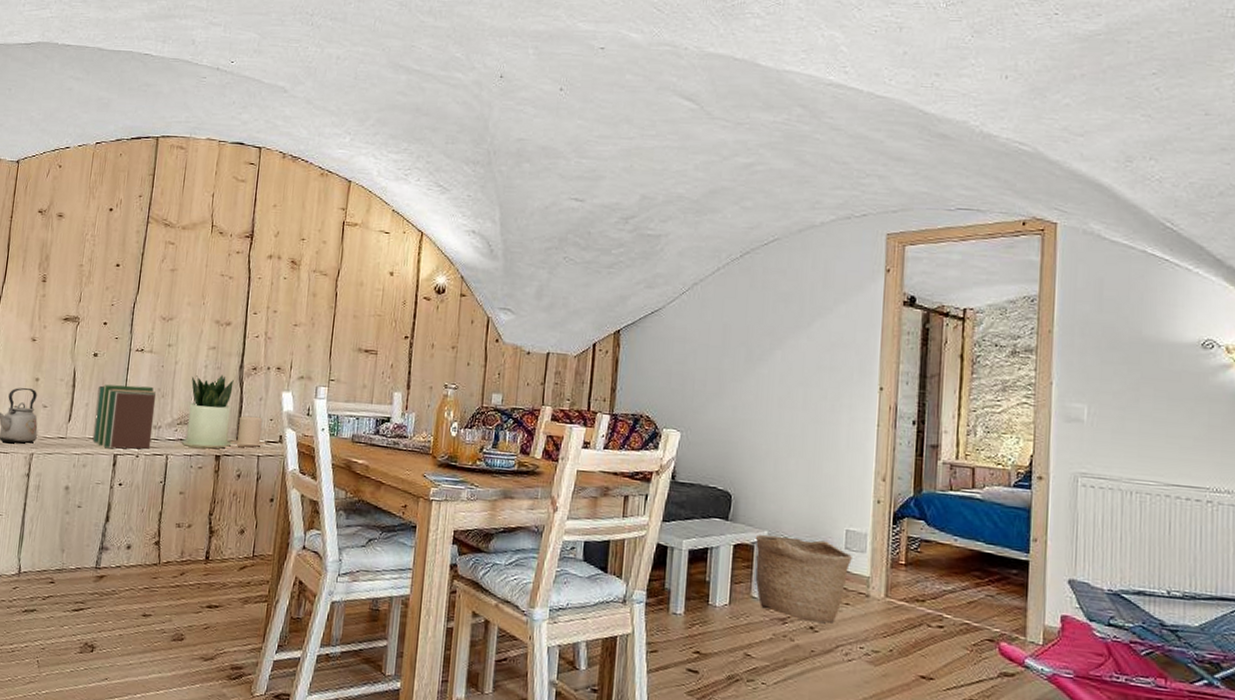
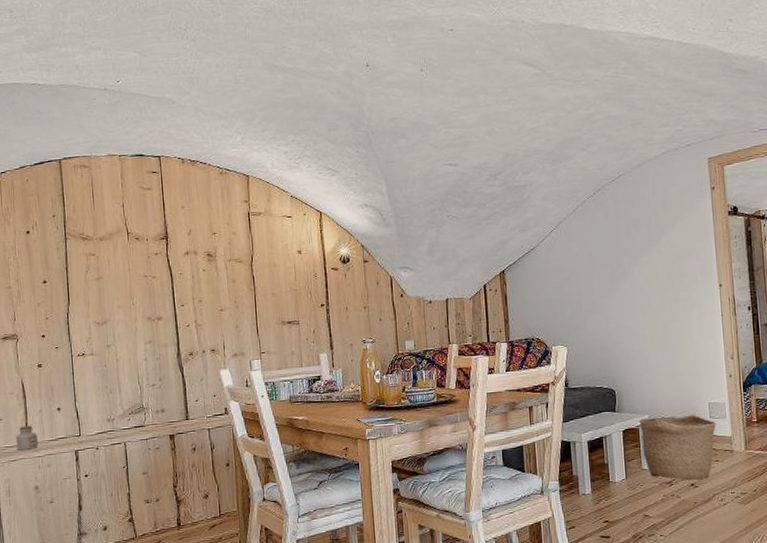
jar: none [55,417,79,446] -> present [16,425,38,452]
books: present [92,384,156,450] -> none [48,386,108,447]
planter: present [180,375,234,449] -> none [134,364,183,432]
candle: present [230,415,267,449] -> none [180,395,215,425]

